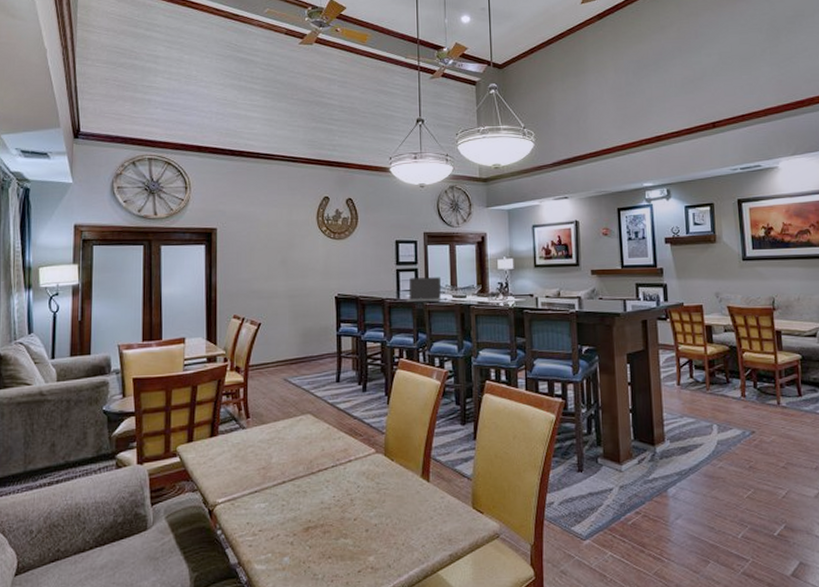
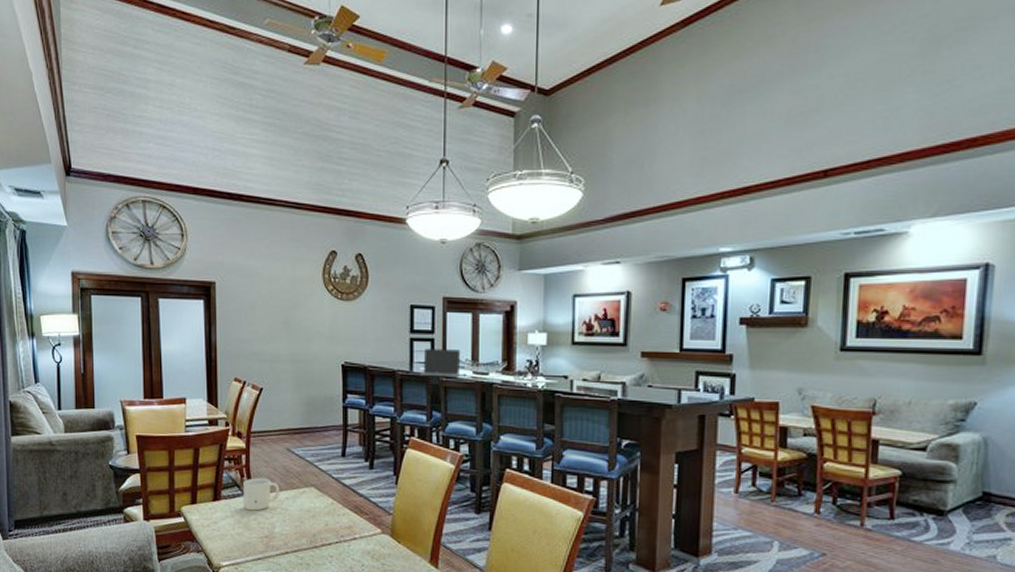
mug: none [241,410,277,443] -> present [243,478,280,511]

